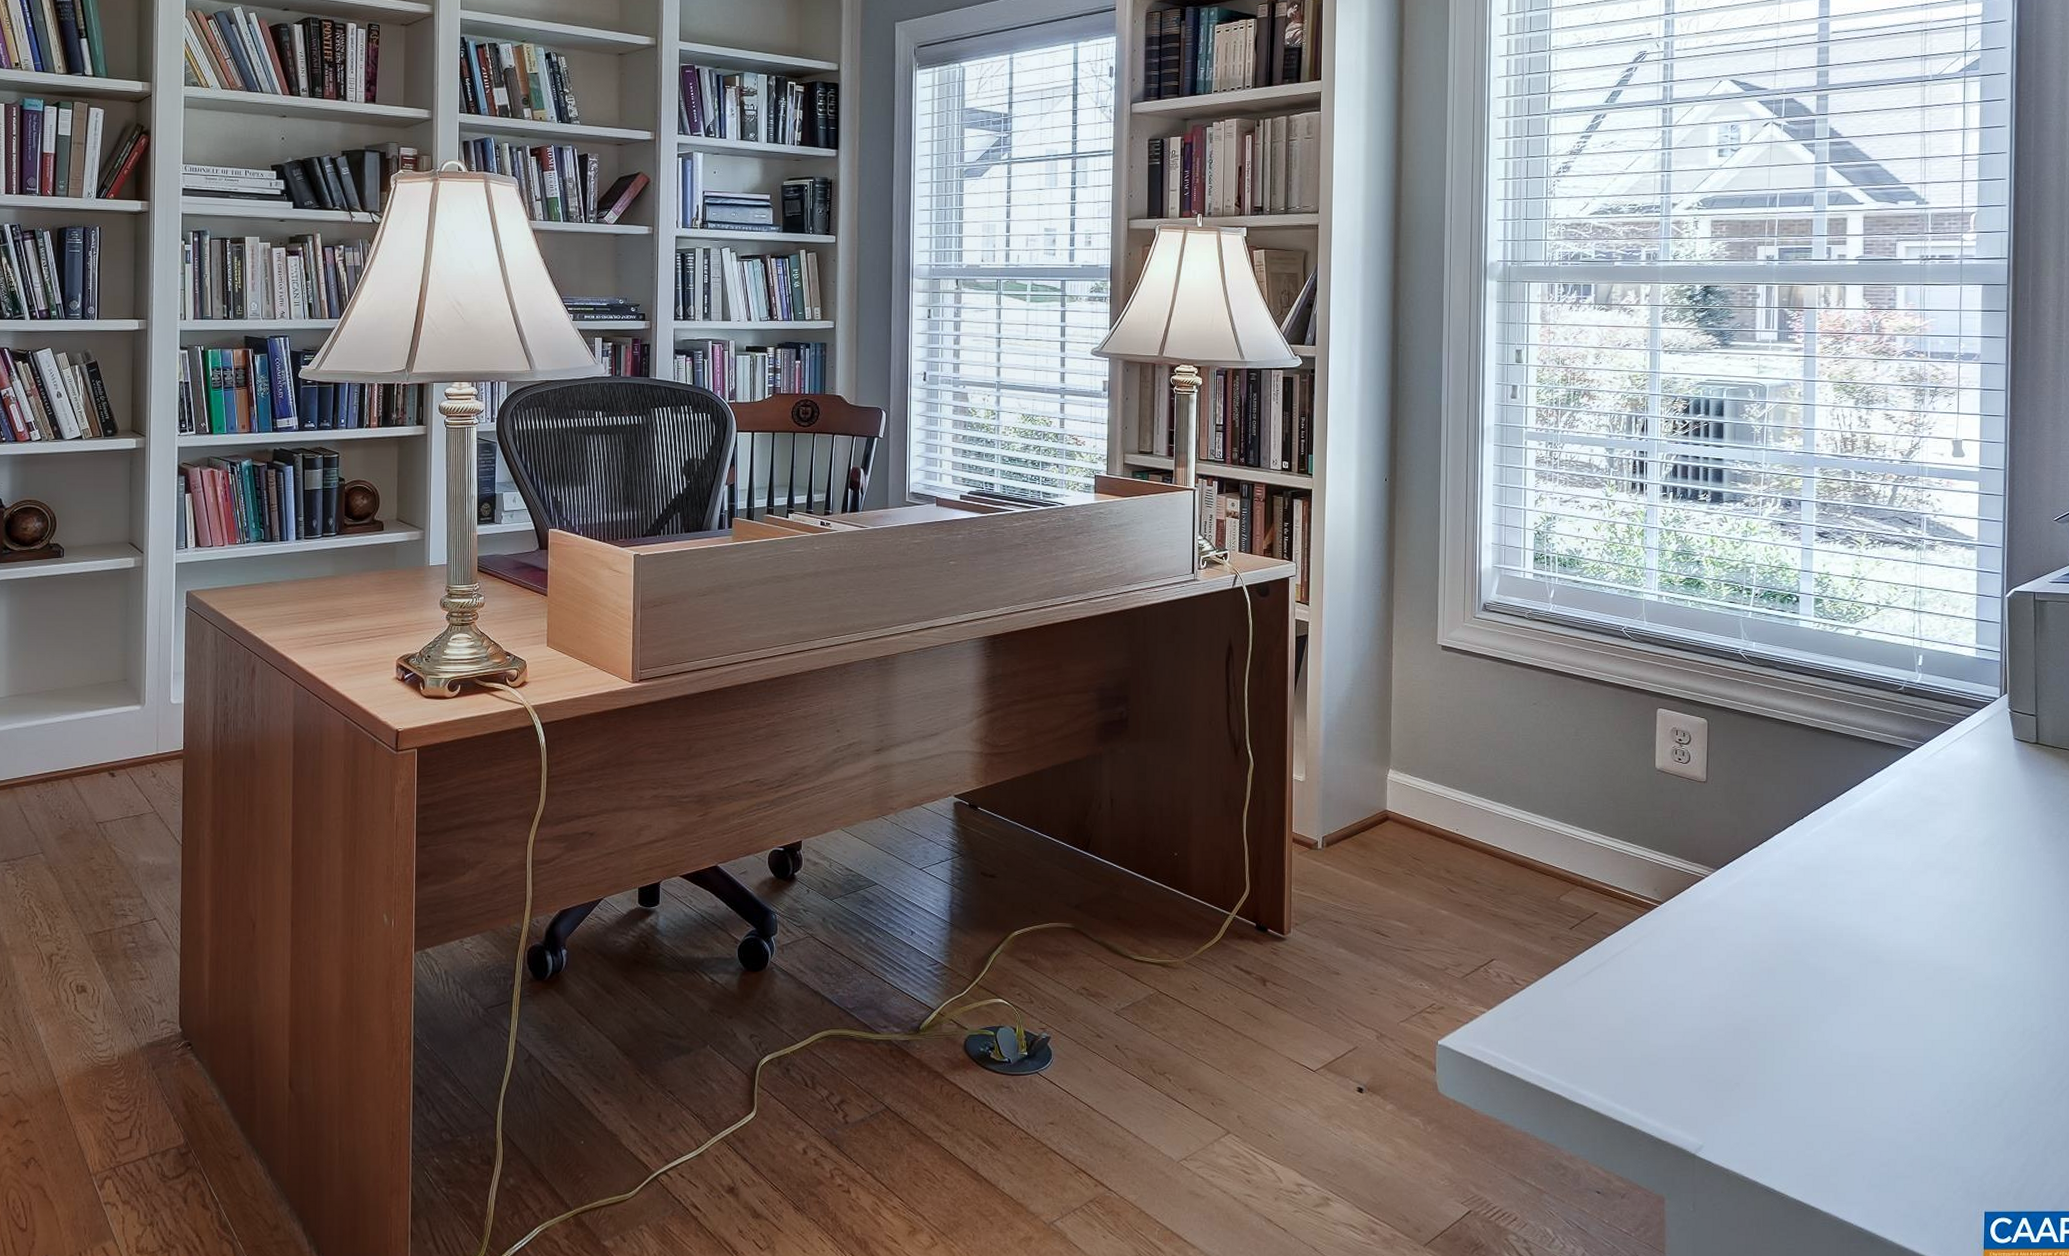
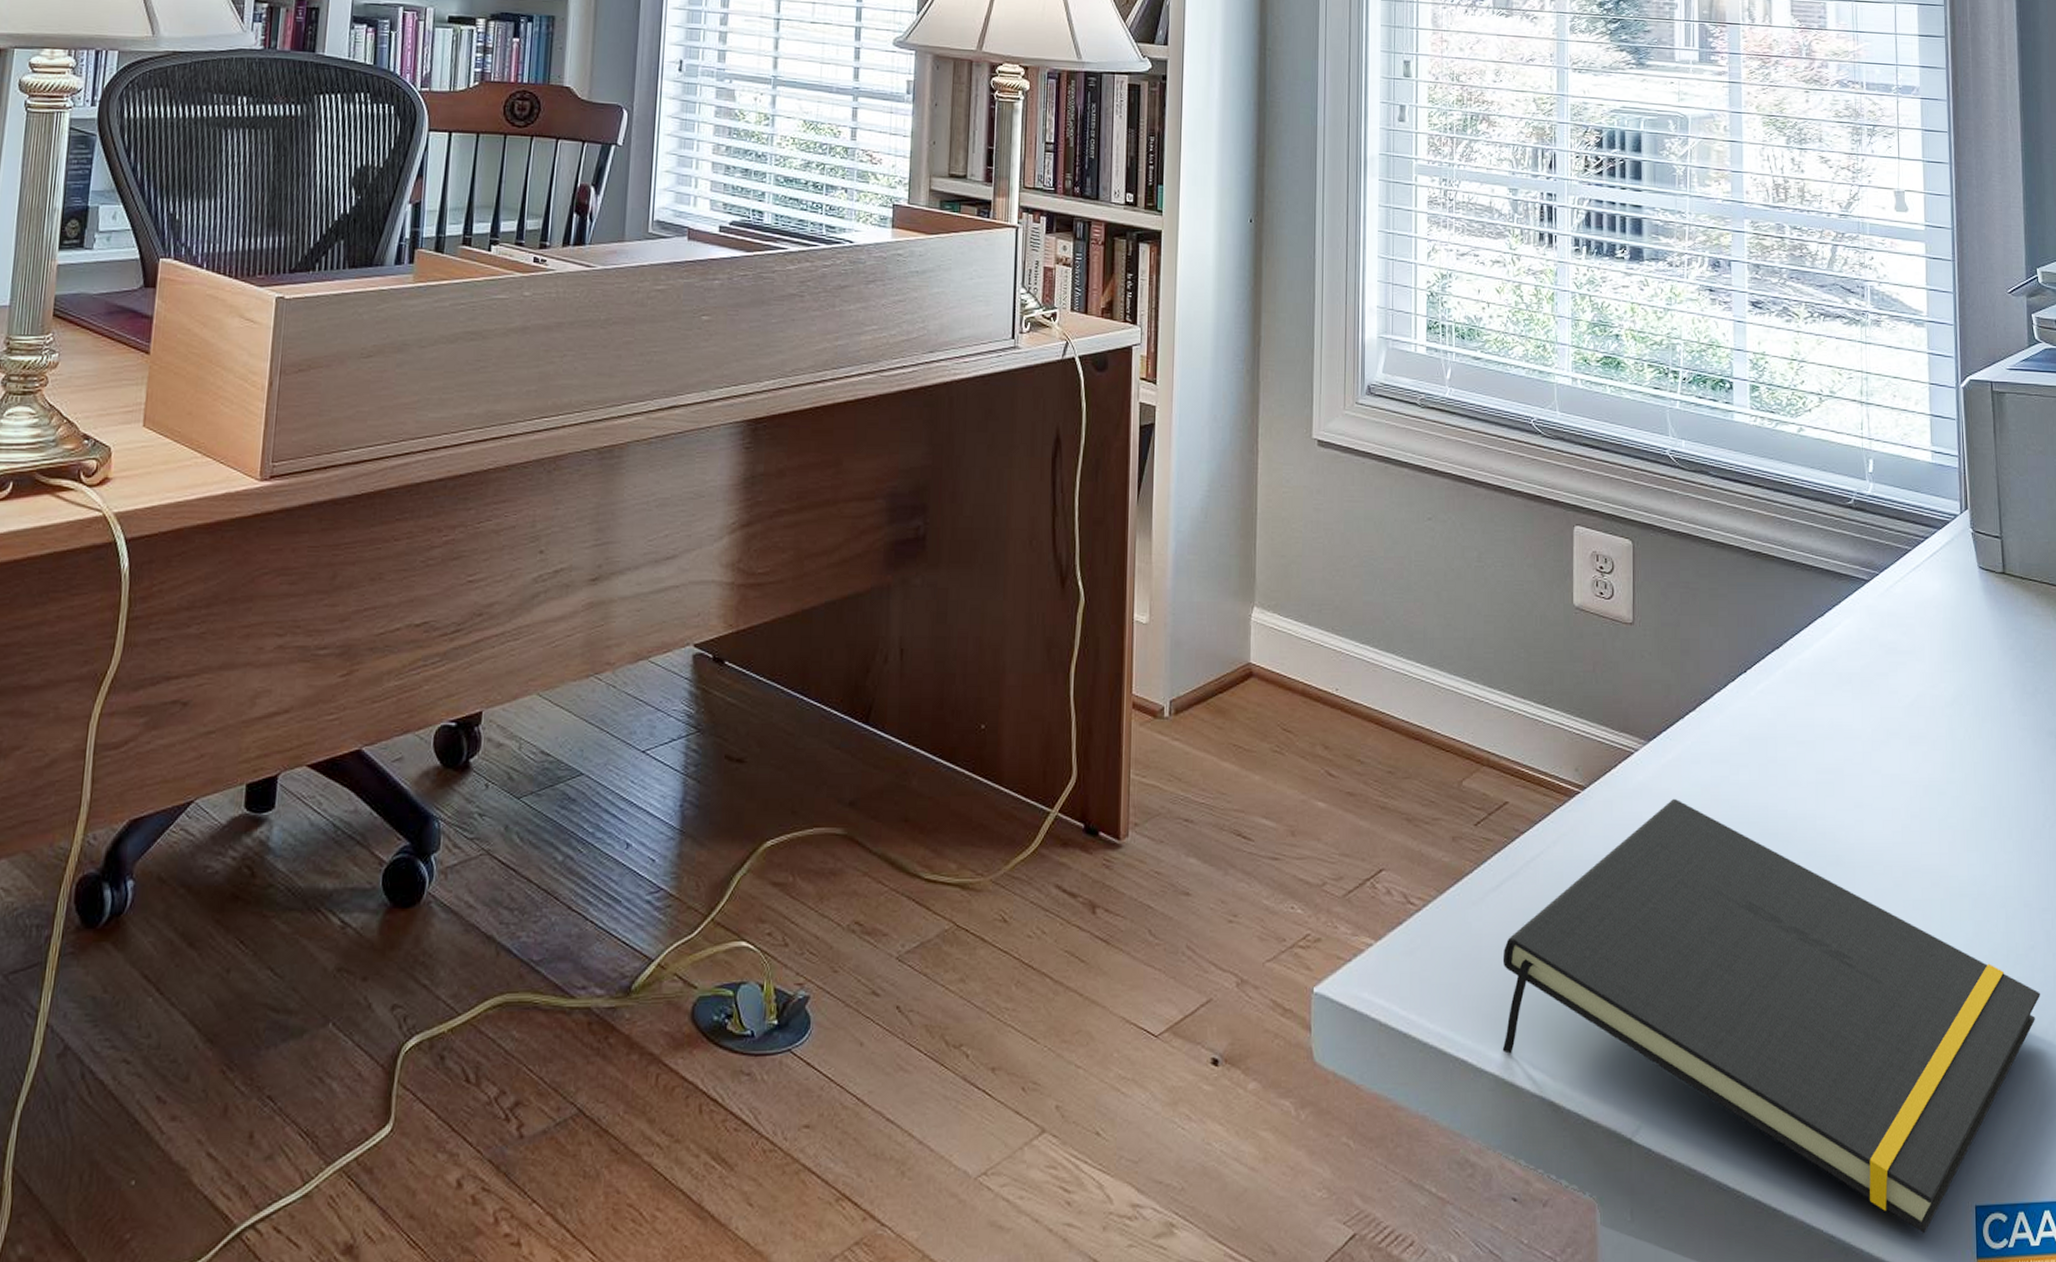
notepad: none [1590,911,2051,1229] -> present [1502,798,2040,1233]

